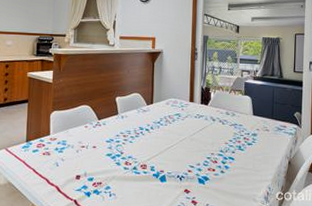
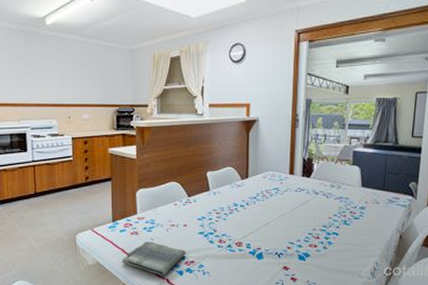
dish towel: none [33,162,94,197] -> present [122,241,186,276]

